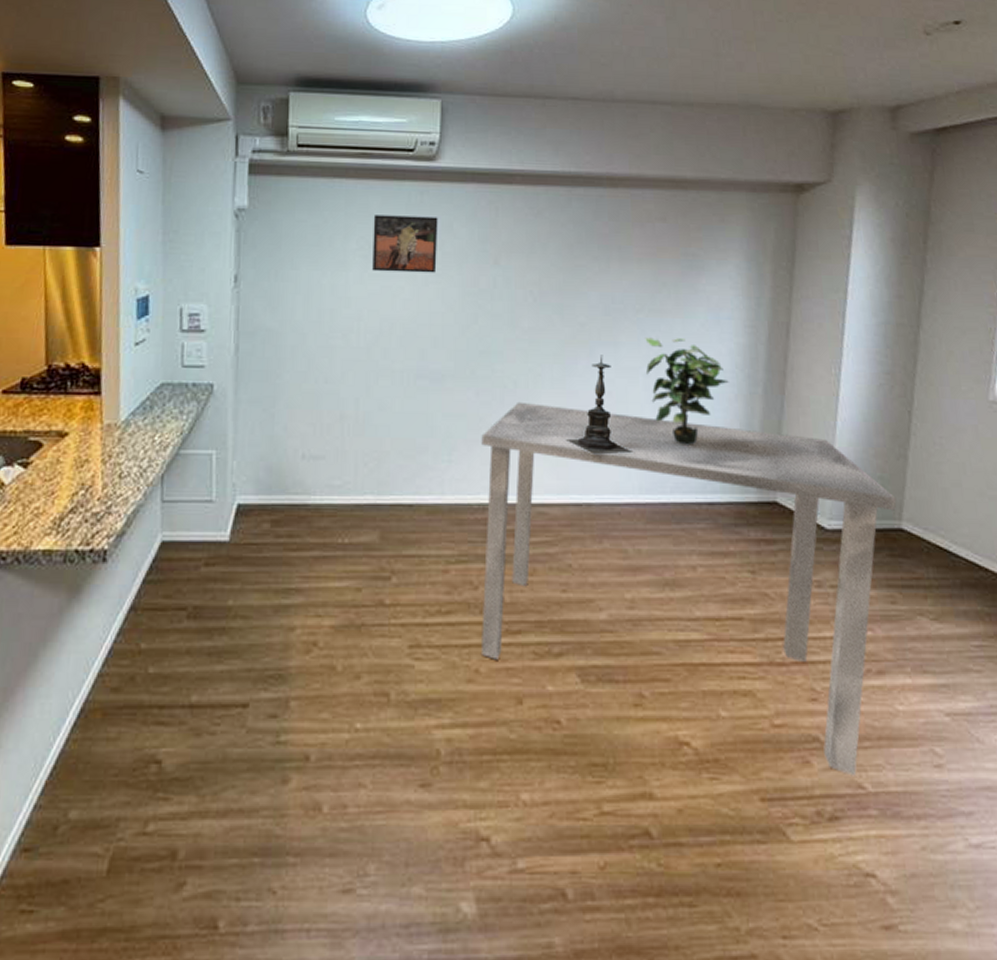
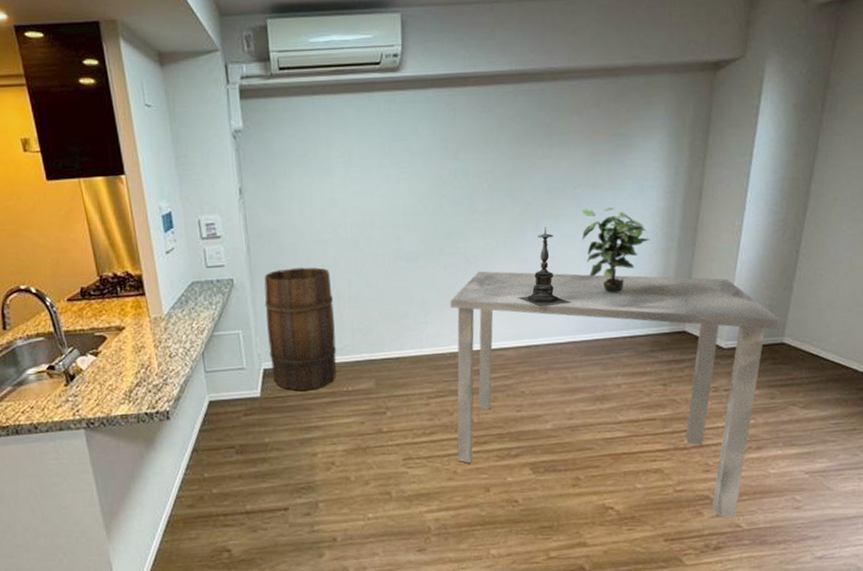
wooden barrel: none [247,377,335,537] -> present [264,267,337,390]
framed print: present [372,215,438,273] -> none [350,122,406,174]

